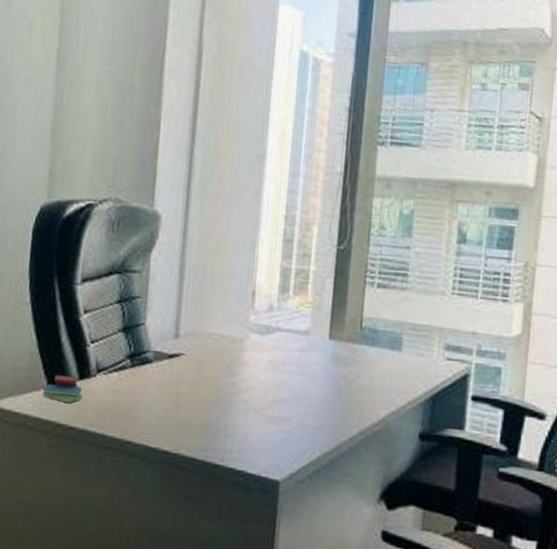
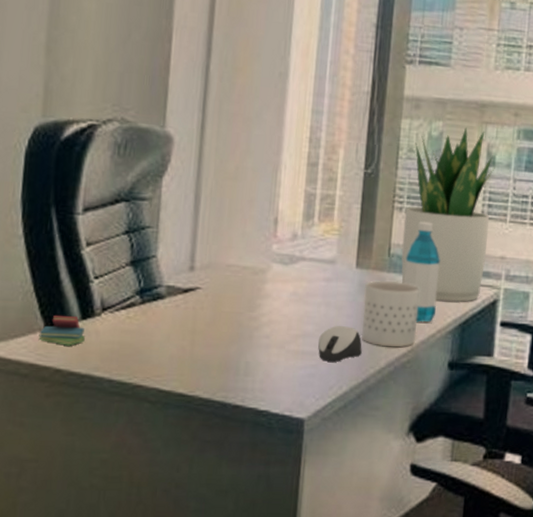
computer mouse: none [293,394,335,428] -> present [318,326,362,362]
mug: none [334,351,391,417] -> present [361,280,420,348]
planter: none [373,206,466,375] -> present [401,128,495,302]
water bottle: none [376,296,411,393] -> present [404,221,440,322]

